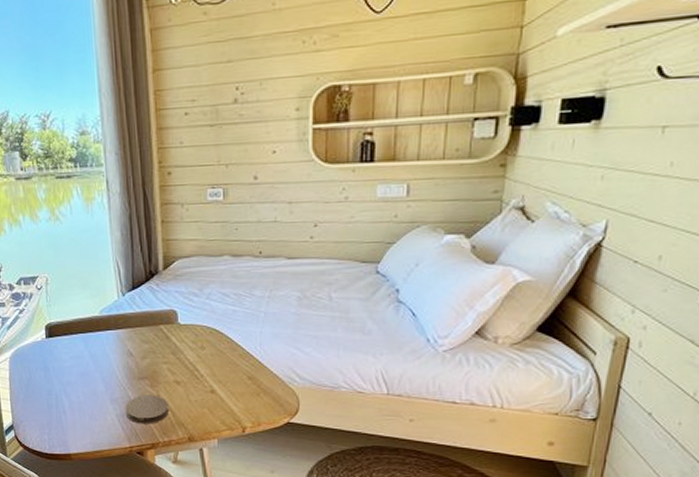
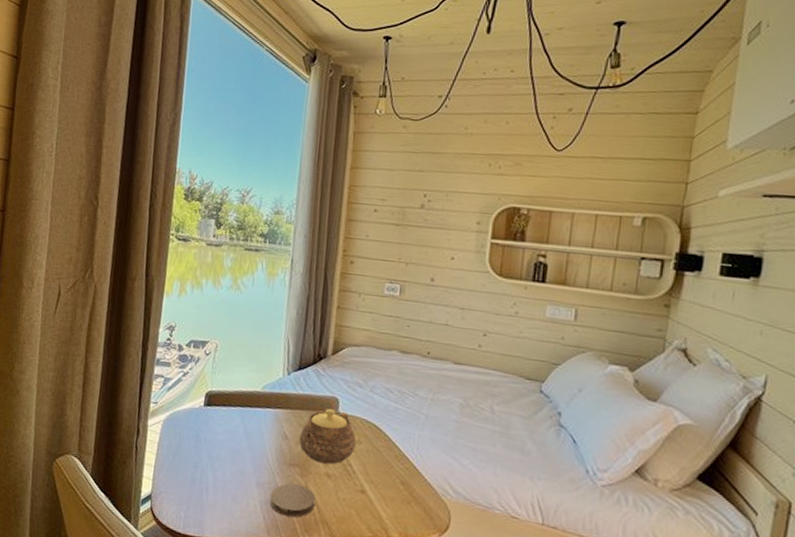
teapot: none [143,322,200,372] -> present [298,408,356,465]

